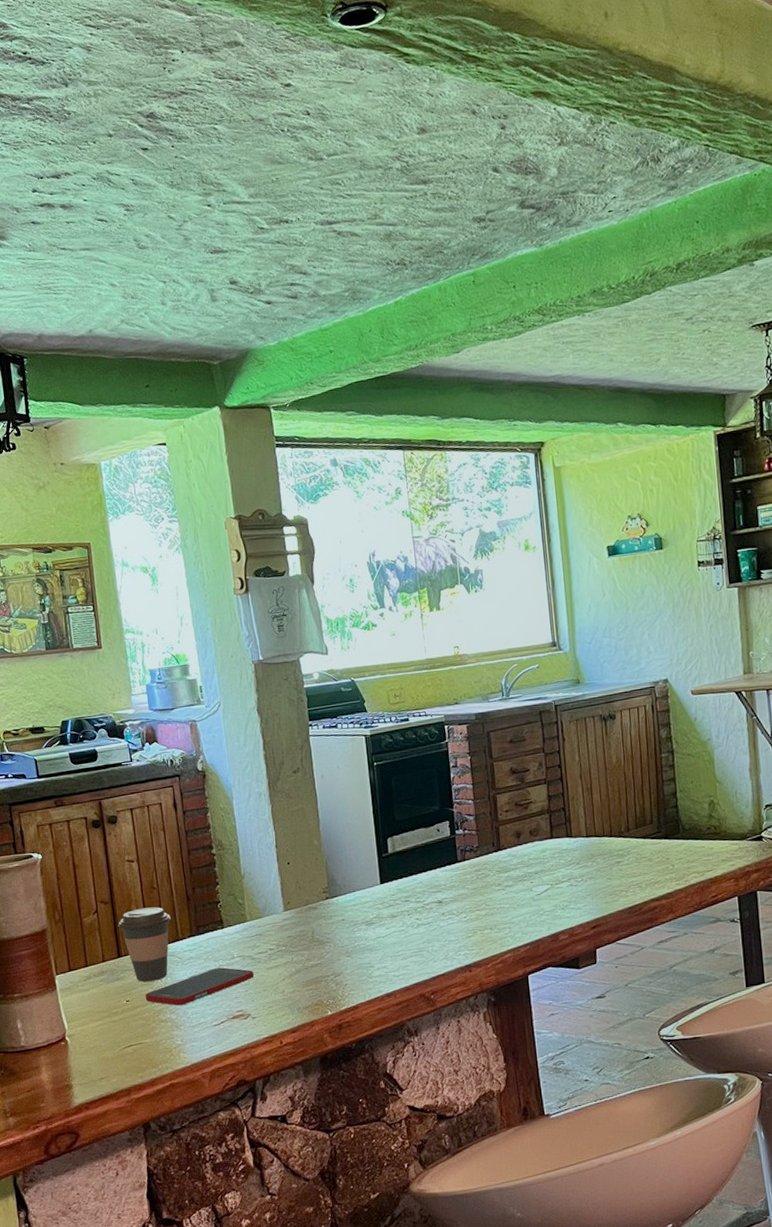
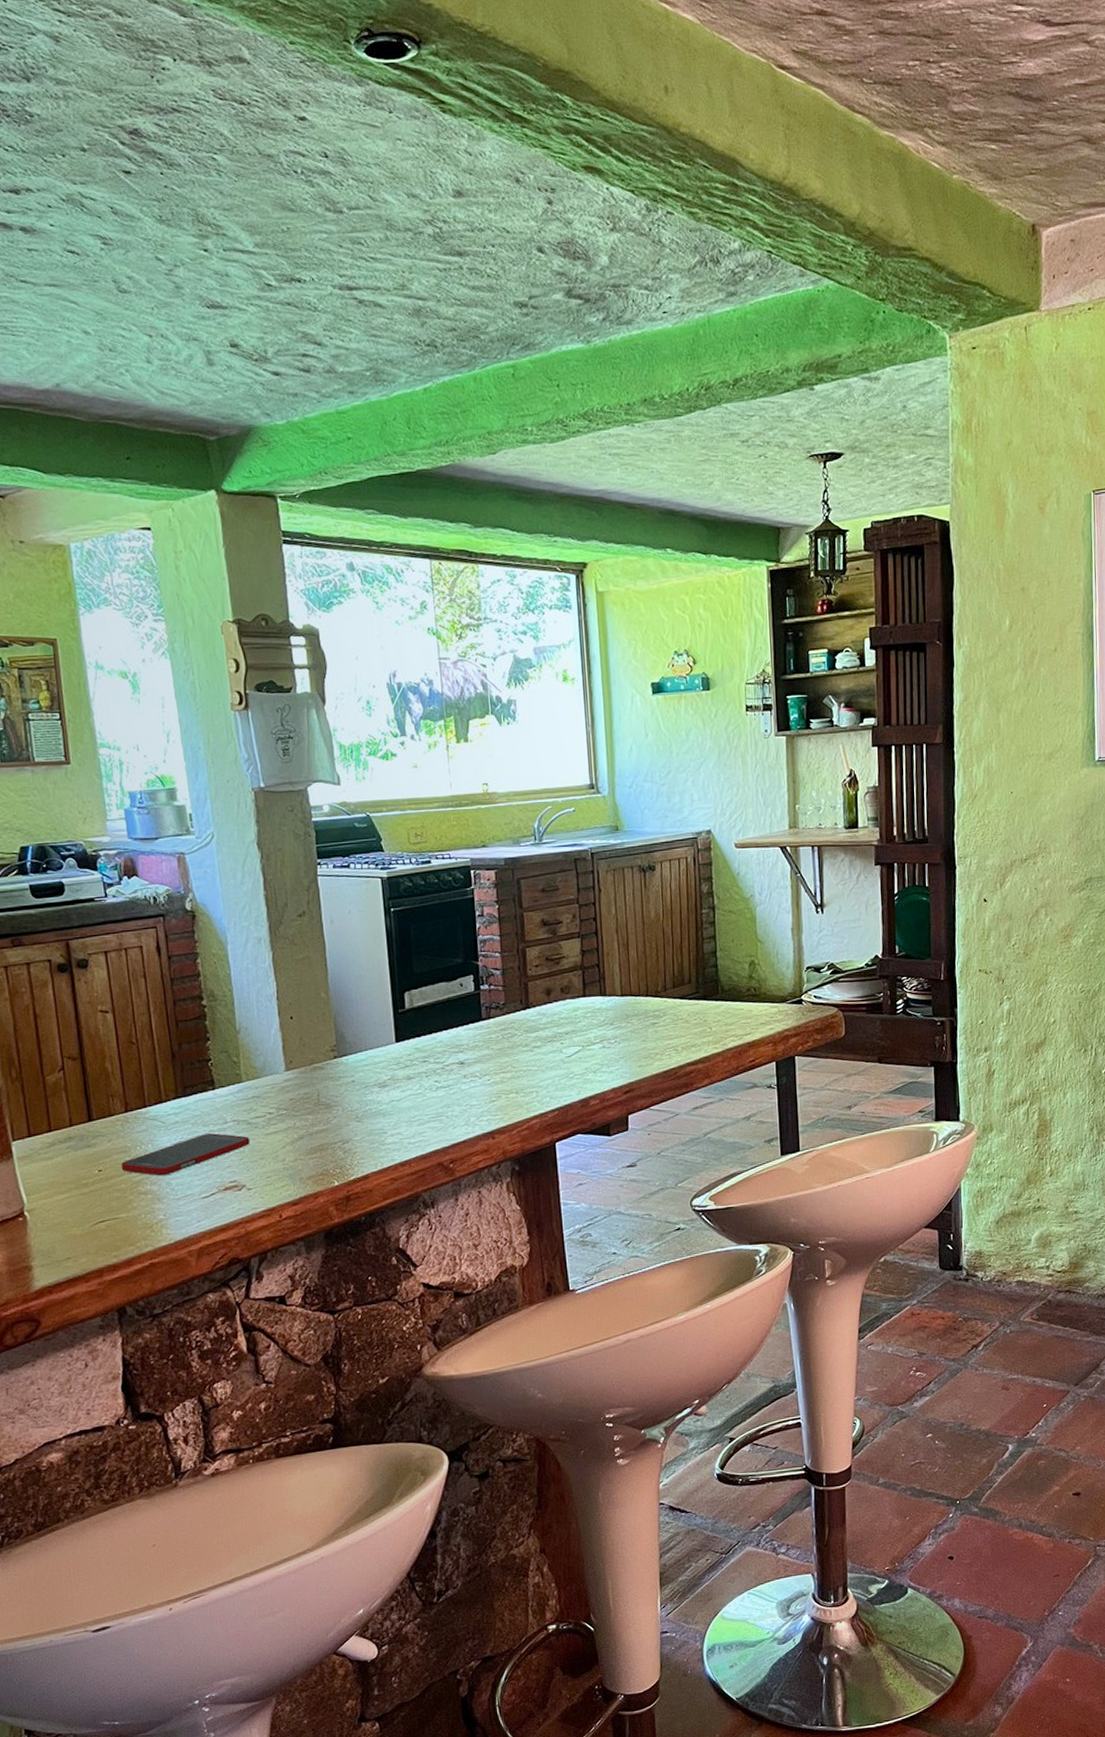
coffee cup: present [117,907,171,982] -> none [88,1064,152,1149]

